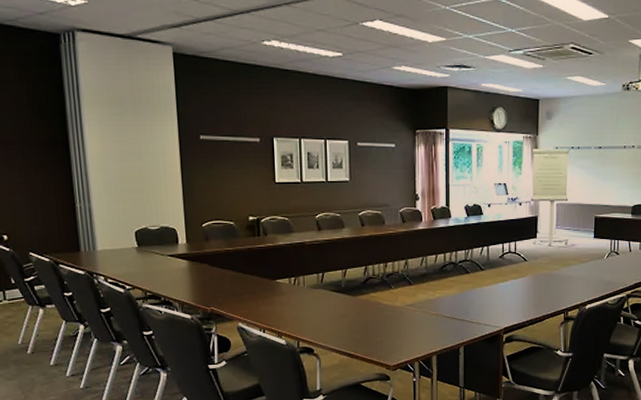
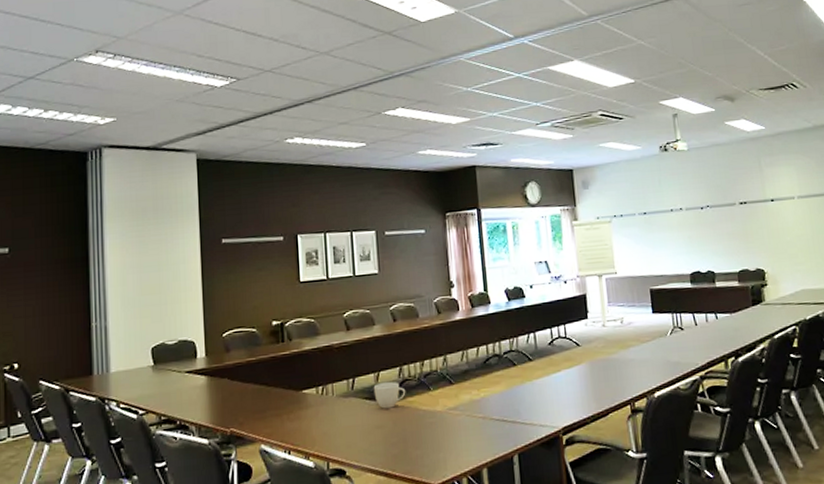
cup: none [340,279,370,301] -> present [373,382,406,409]

